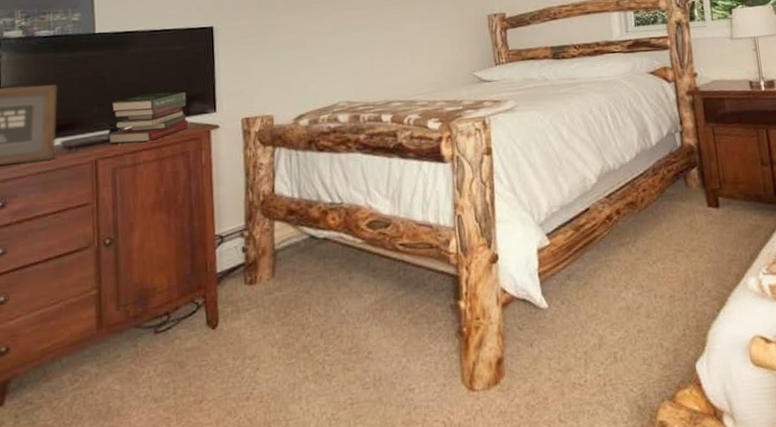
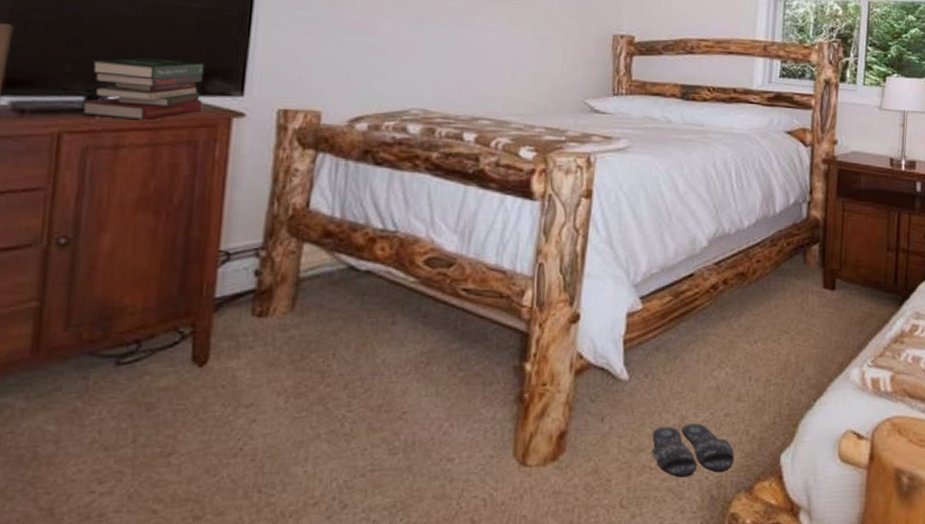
slippers: none [577,341,654,391] -> present [651,423,734,477]

